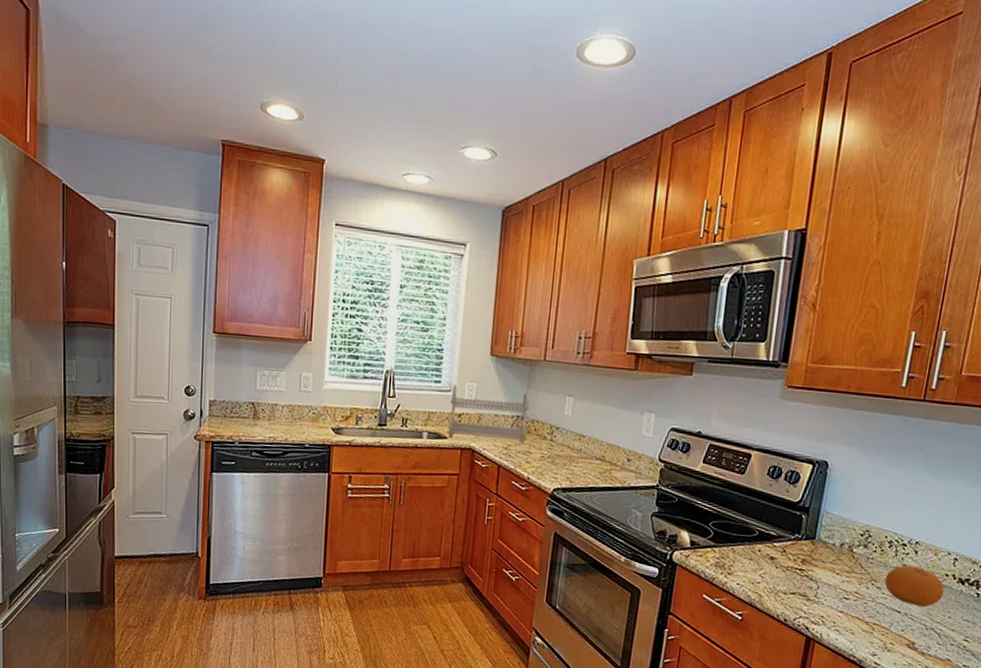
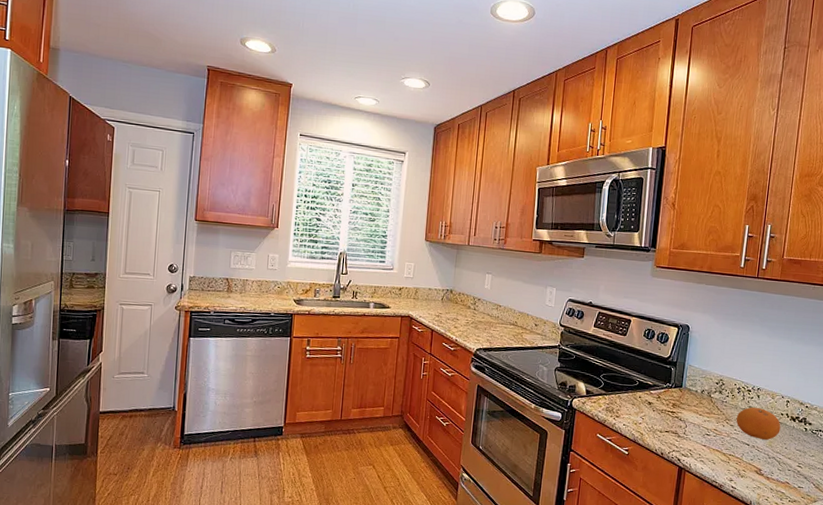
dish rack: present [447,385,530,444] -> none [390,264,457,313]

